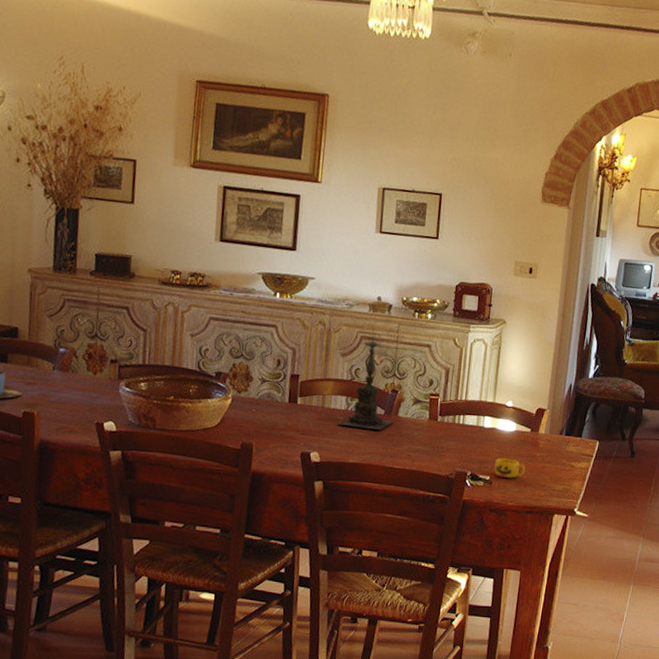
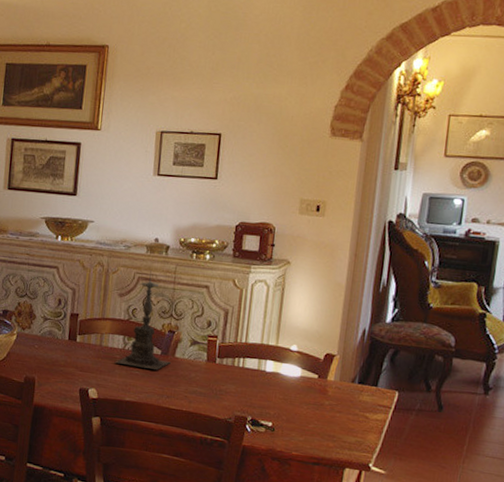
cup: present [494,457,526,478] -> none [277,404,312,426]

